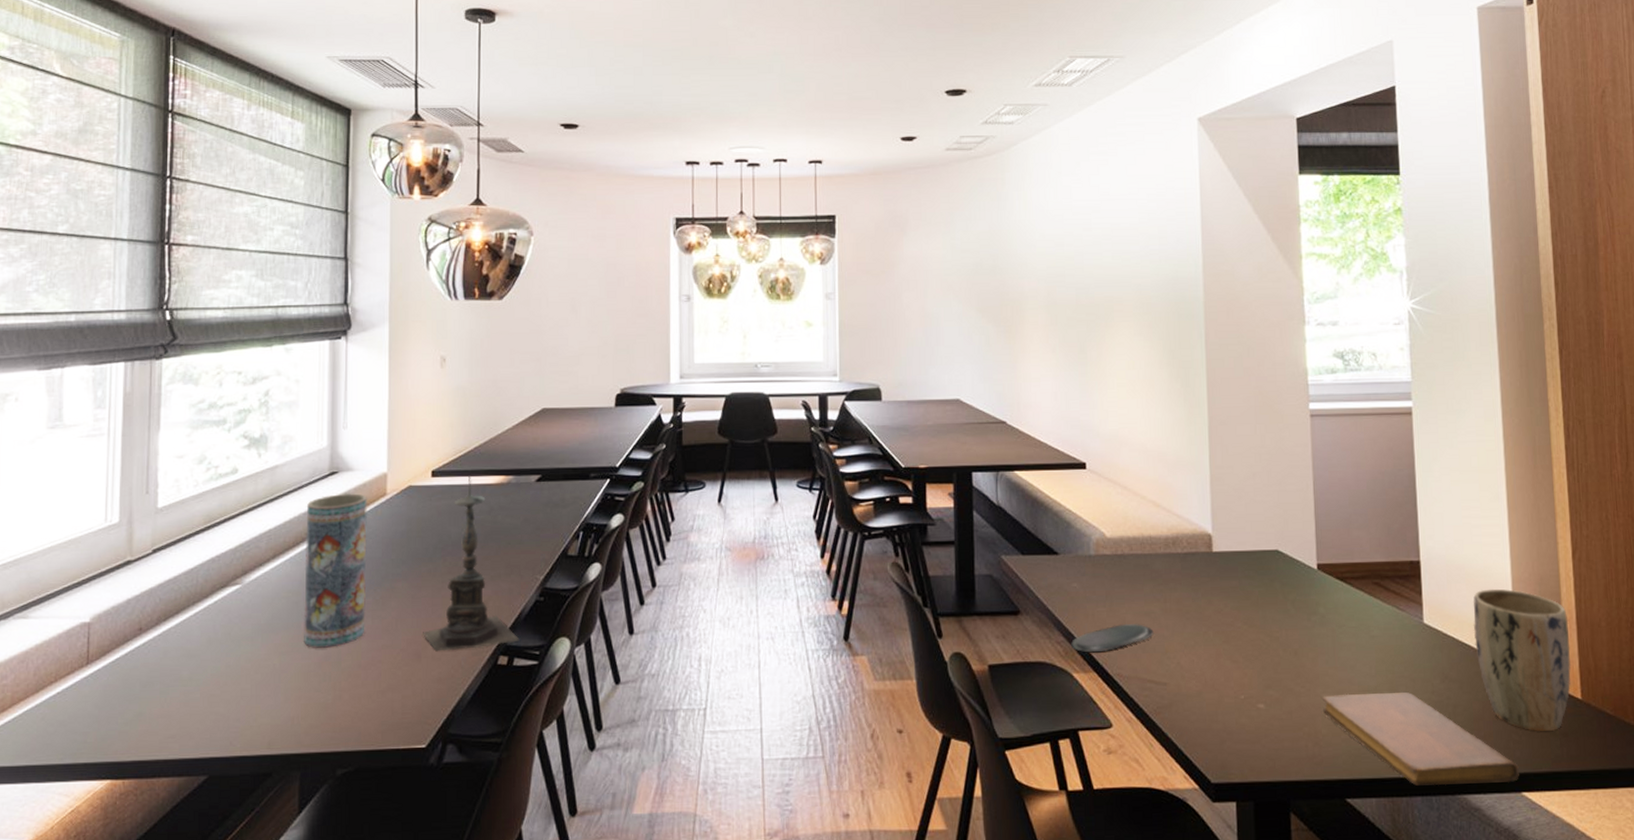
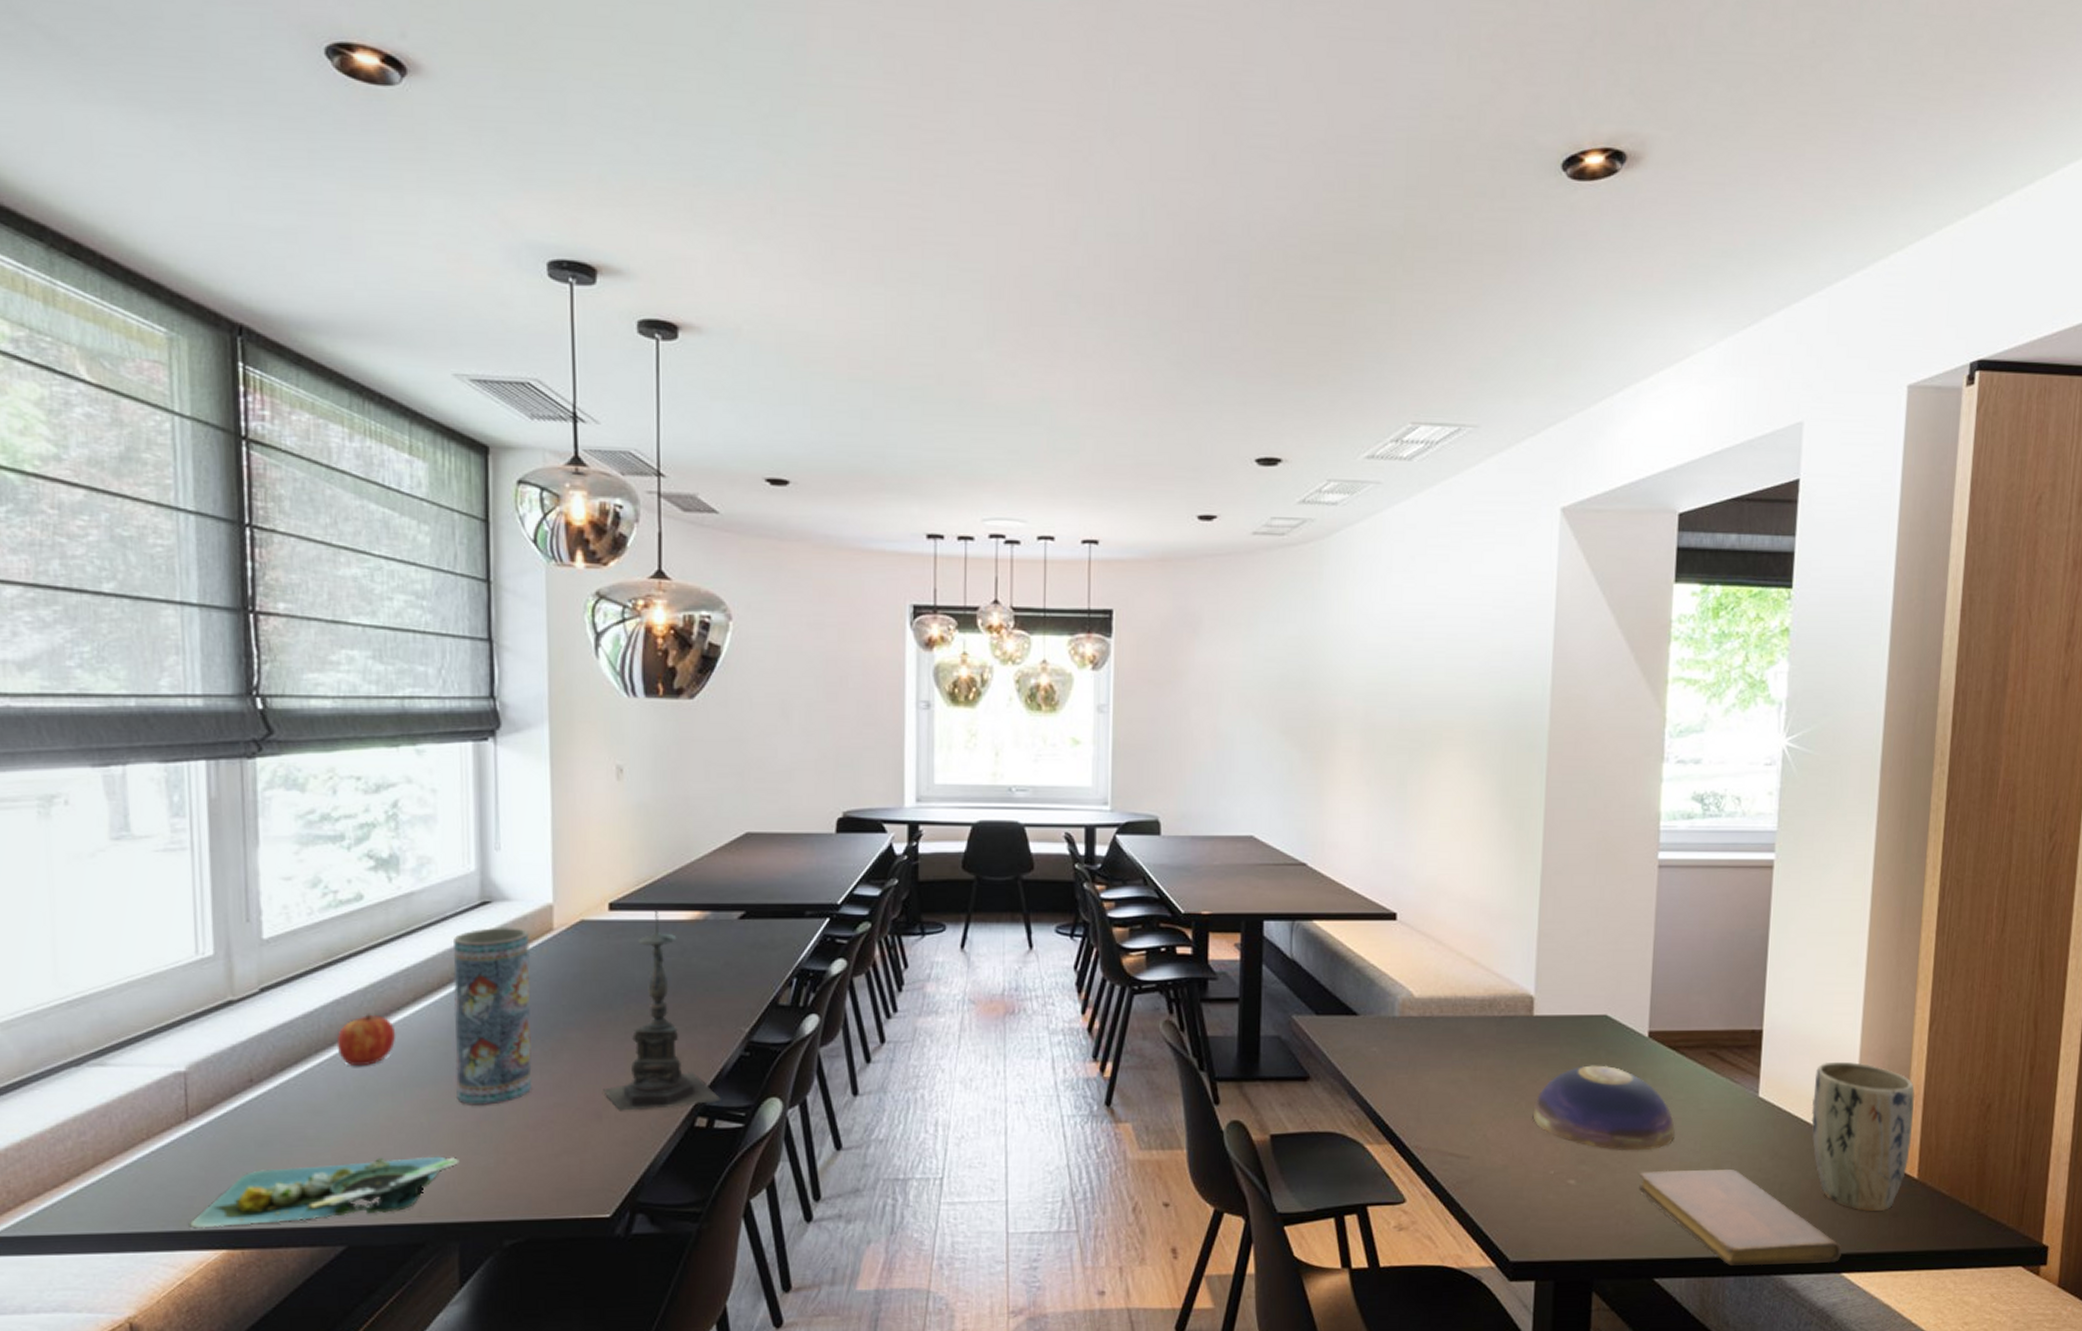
platter: none [82,693,303,761] -> present [188,1156,460,1229]
apple: none [210,570,258,616] -> present [336,1014,396,1067]
oval tray: present [1071,623,1154,653] -> none [1366,1092,1460,1123]
decorative bowl: none [1221,596,1351,676] -> present [1534,1065,1675,1151]

